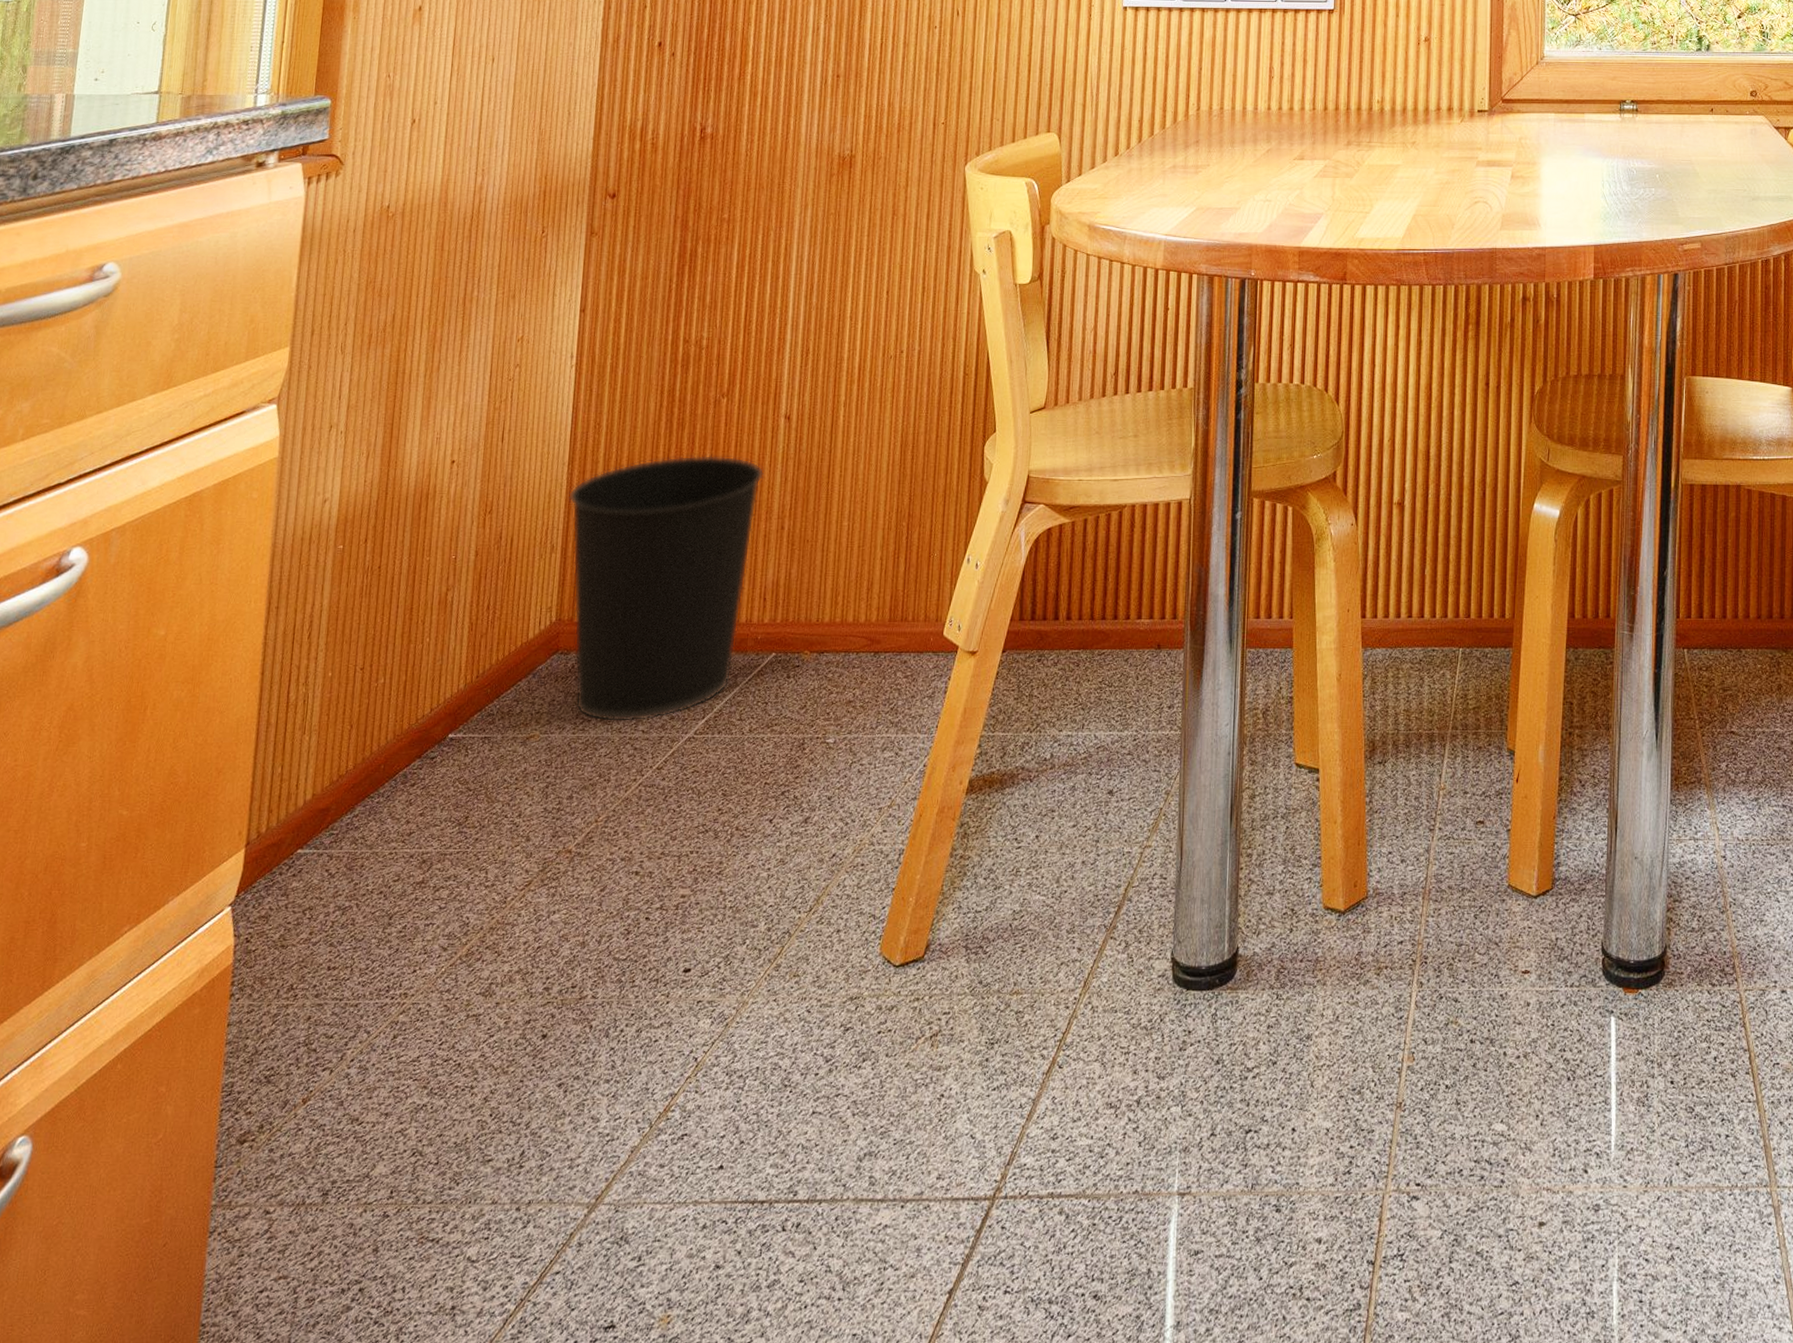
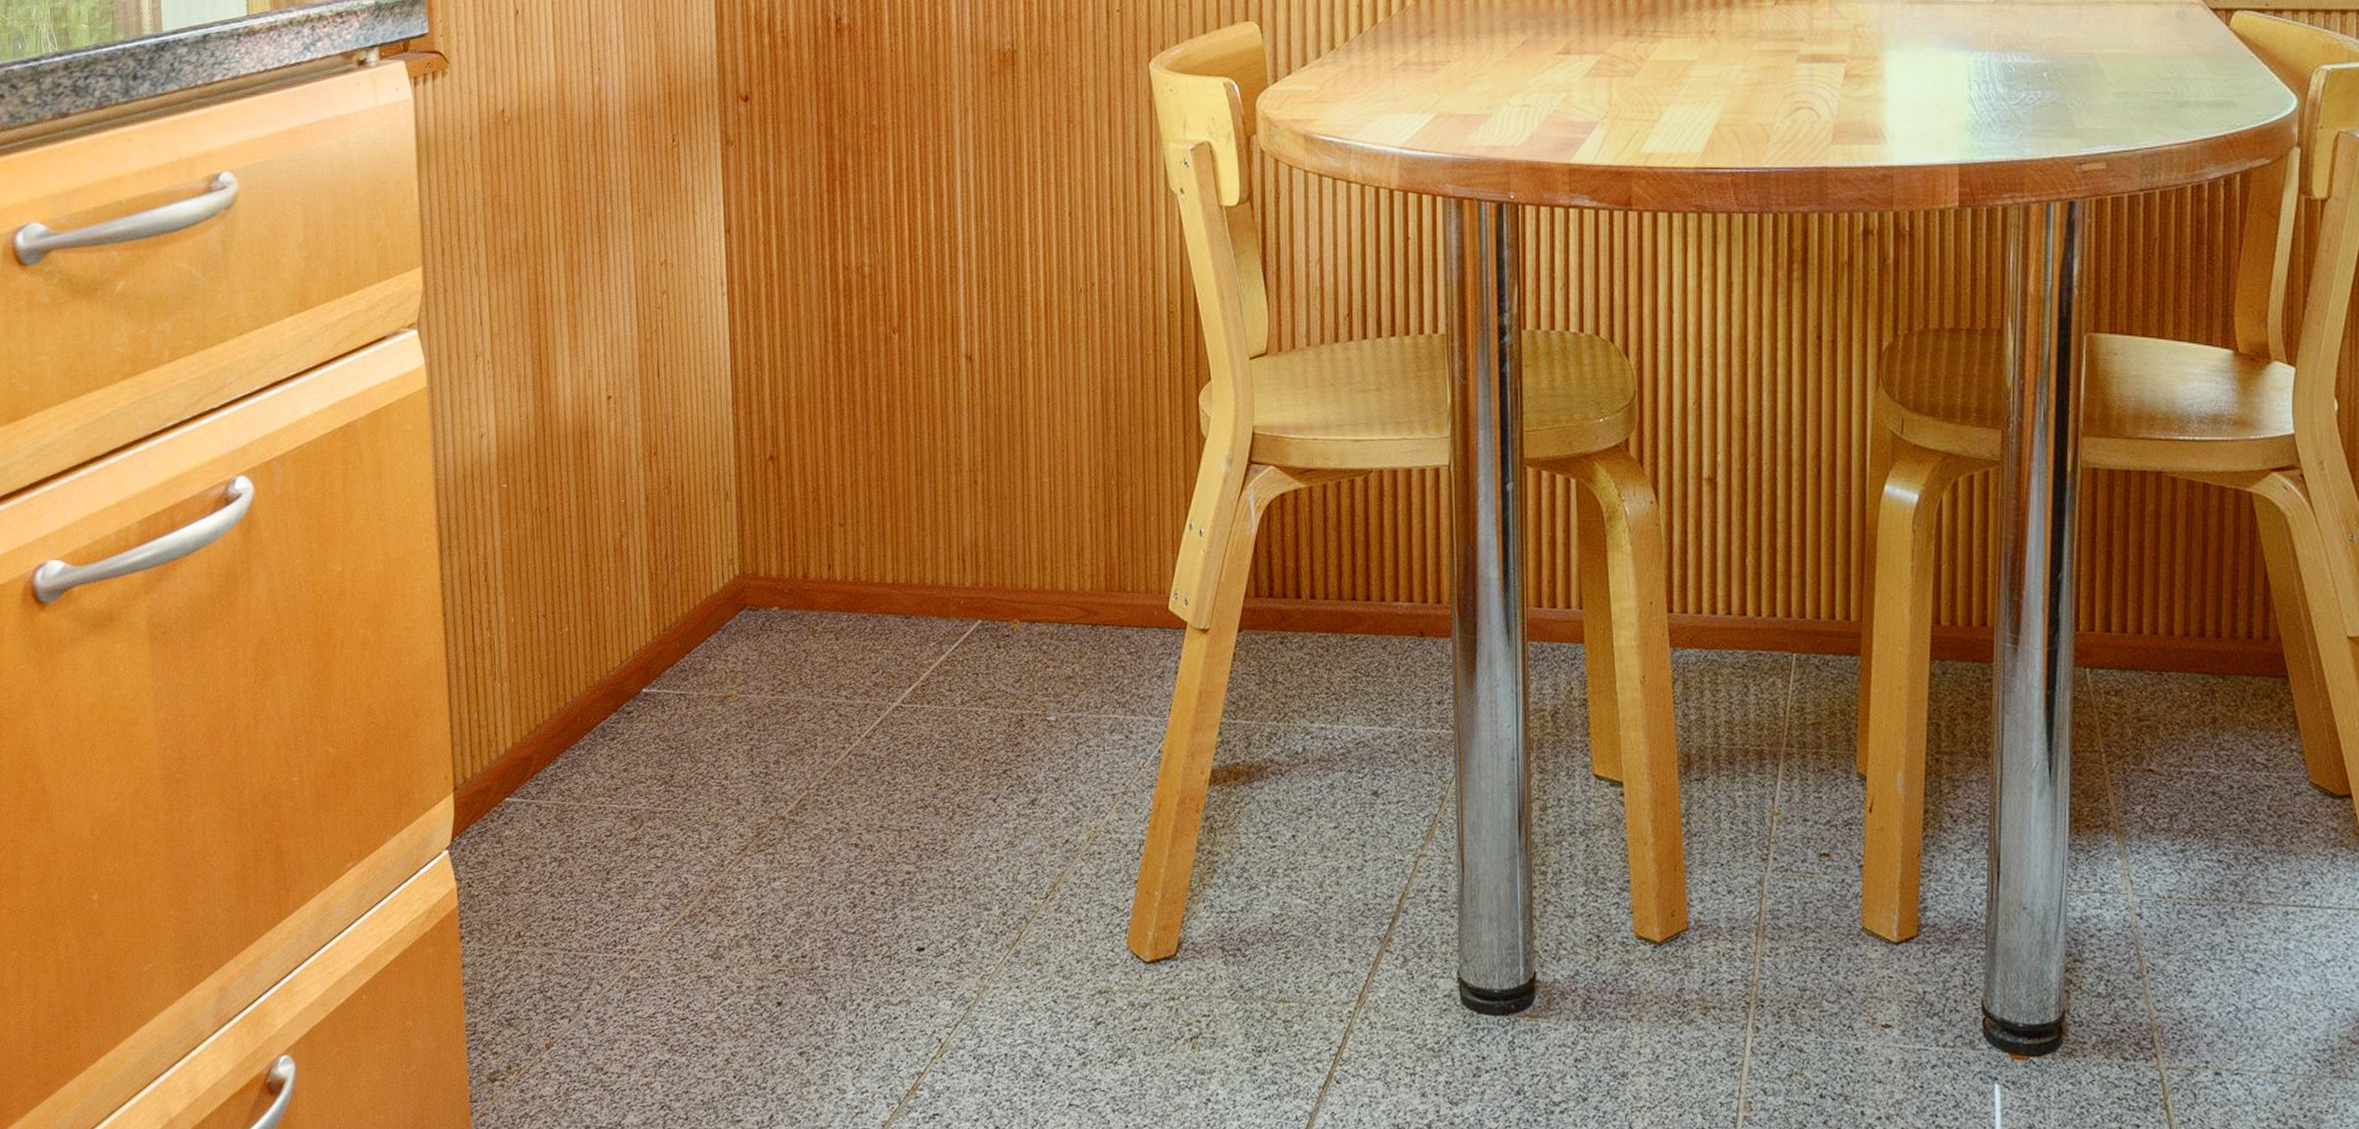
wastebasket: present [568,454,765,723] -> none [737,397,949,687]

